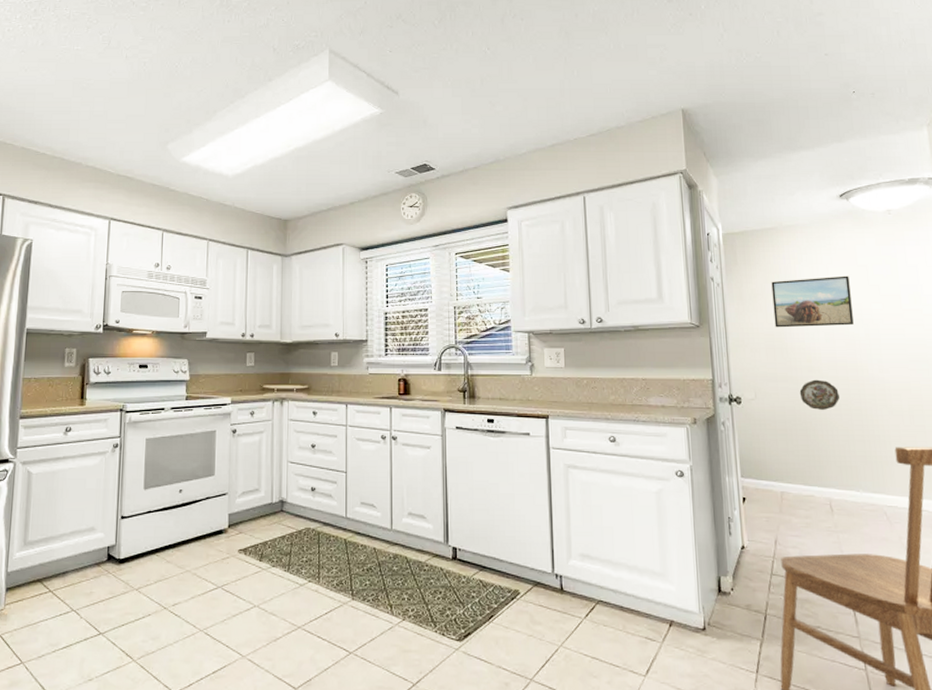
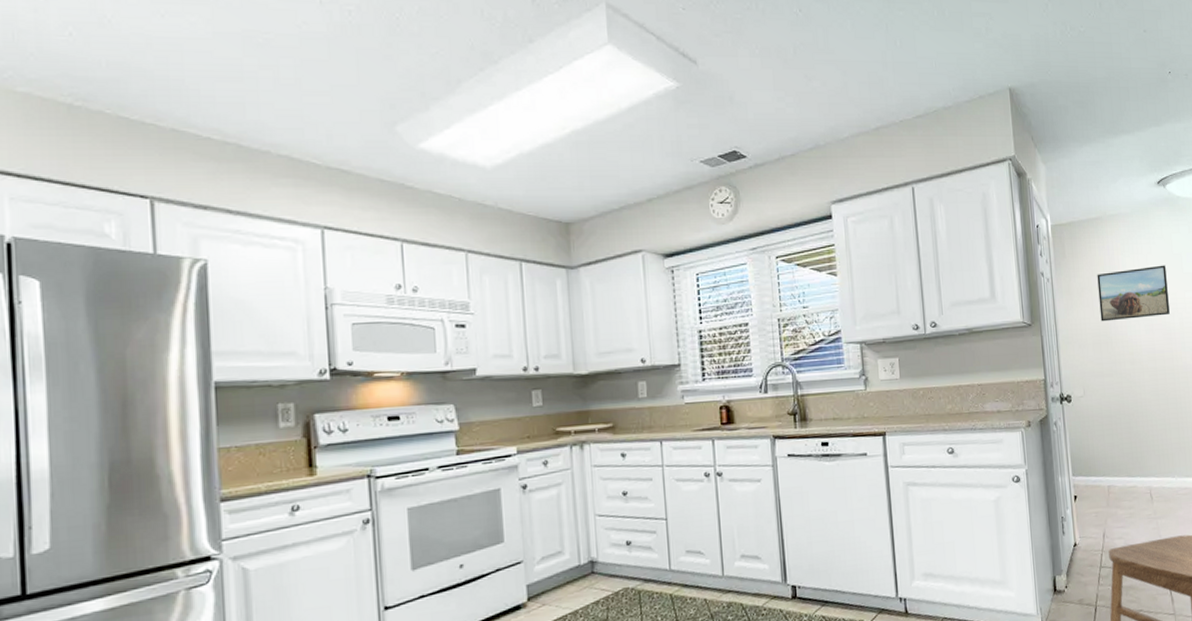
decorative plate: present [799,379,840,410] -> none [1123,371,1158,402]

